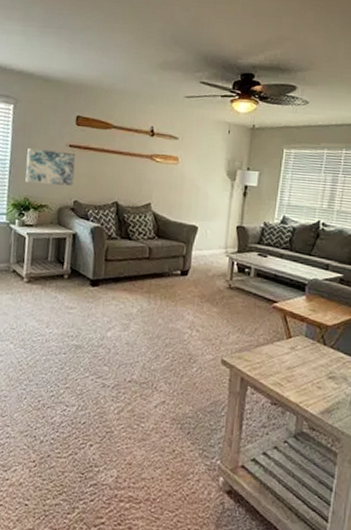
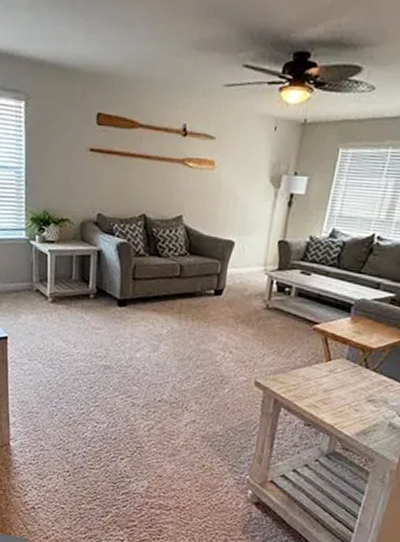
wall art: present [25,148,76,186] -> none [43,154,98,197]

